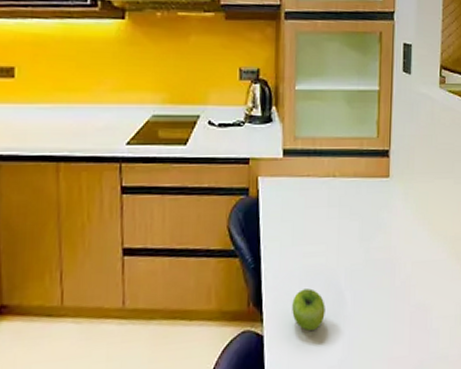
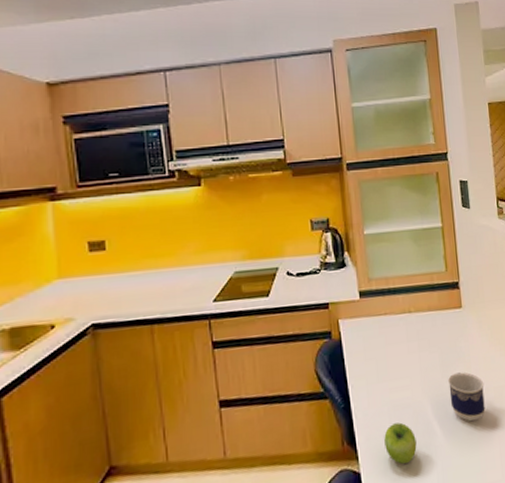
cup: none [365,243,403,295] -> present [448,372,485,422]

